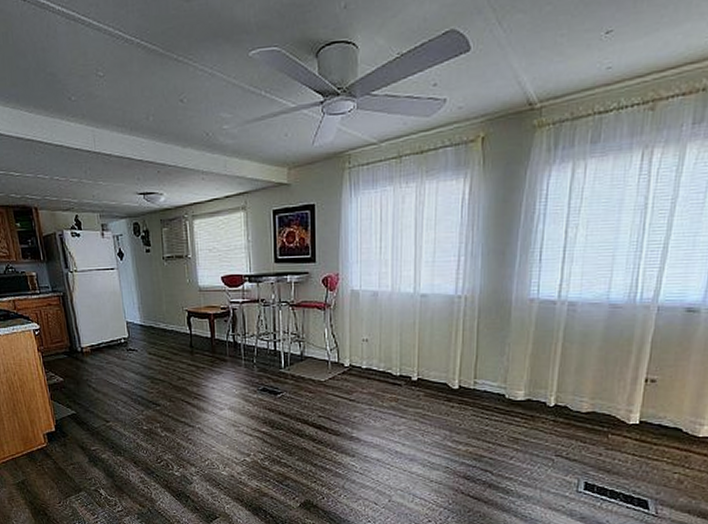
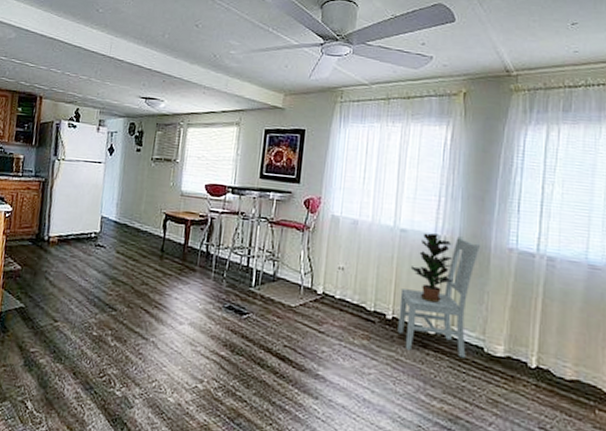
chair: none [423,294,501,406] -> present [398,236,480,358]
potted plant: none [432,294,475,360] -> present [410,233,453,303]

